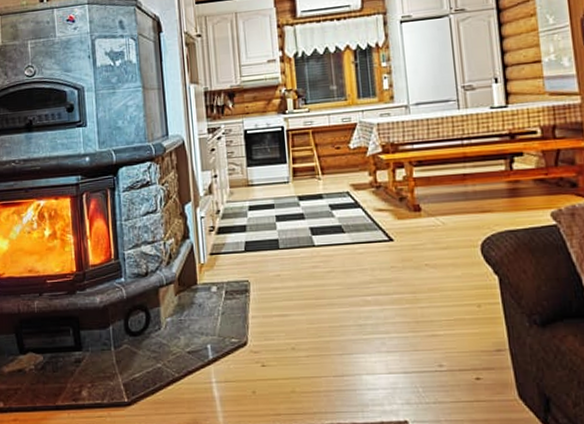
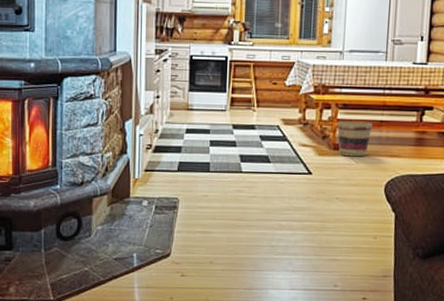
basket: none [413,177,455,217] -> present [336,121,373,157]

